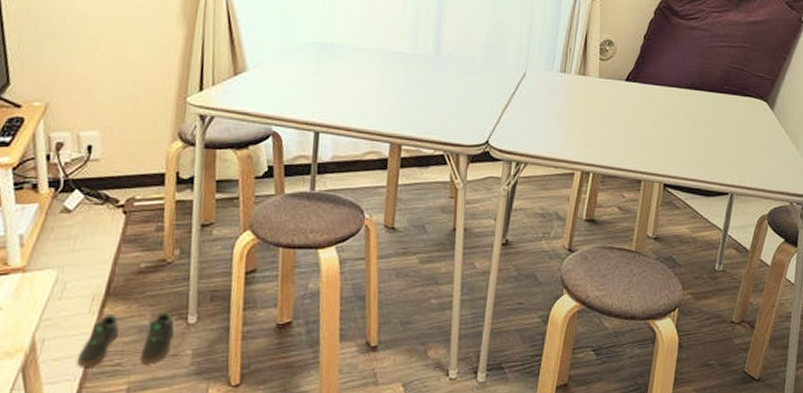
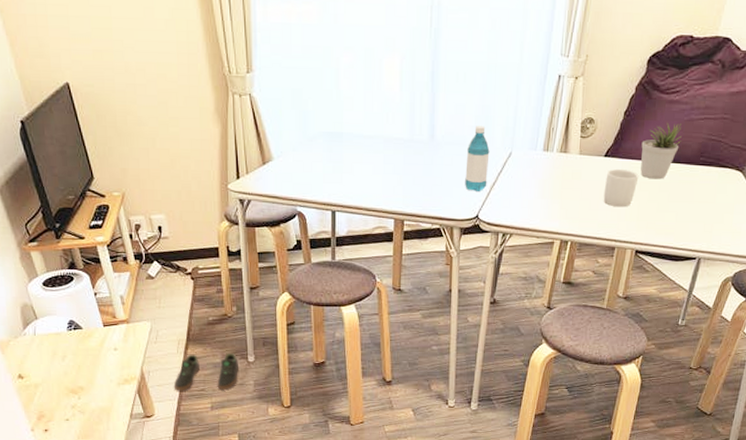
water bottle: none [474,42,502,114] -> present [465,126,490,191]
mug: none [626,95,663,136] -> present [603,169,639,207]
potted plant: none [663,49,705,107] -> present [640,123,682,180]

